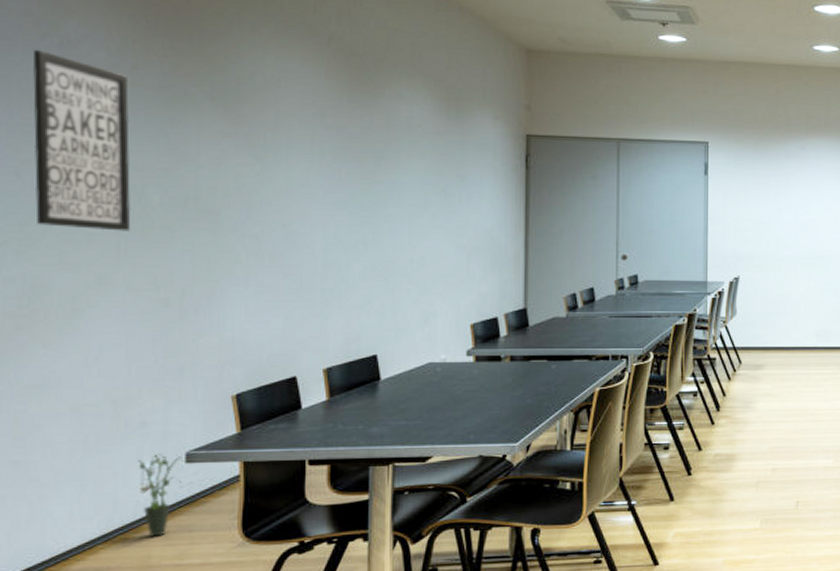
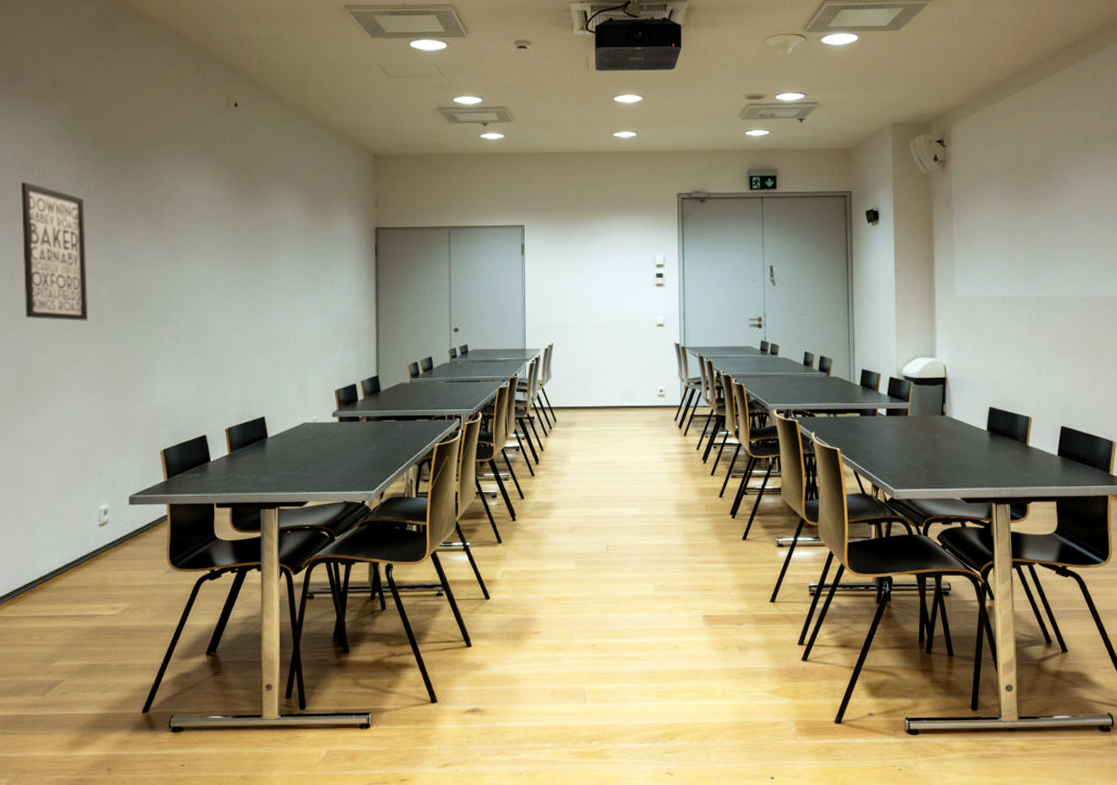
potted plant: present [138,454,183,537] -> none [97,497,128,563]

